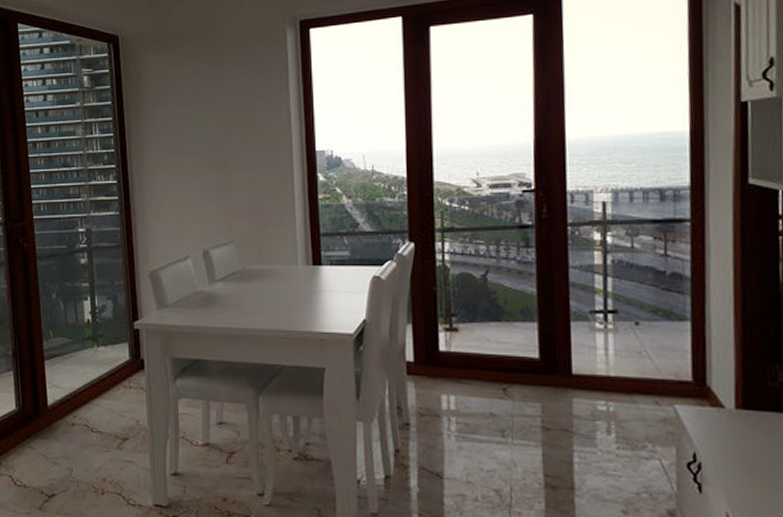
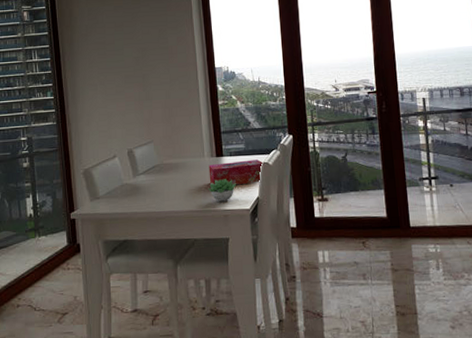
succulent plant: none [301,294,337,322] -> present [208,179,236,202]
tissue box: none [302,272,375,303] -> present [208,159,265,185]

